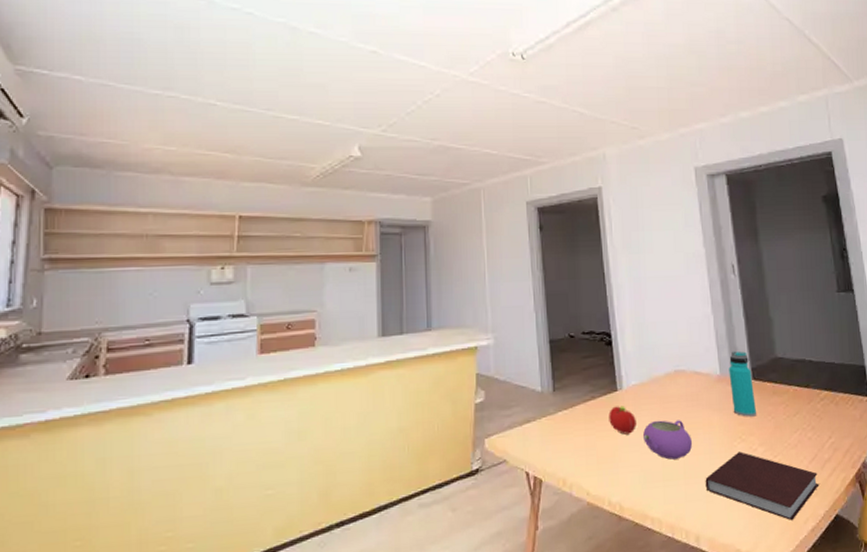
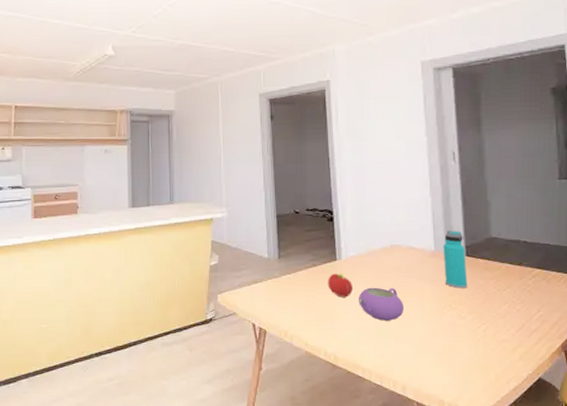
notebook: present [705,451,819,521] -> none [414,318,525,380]

